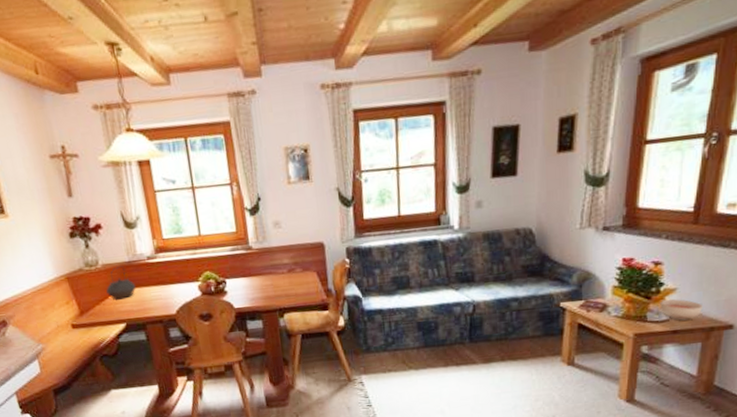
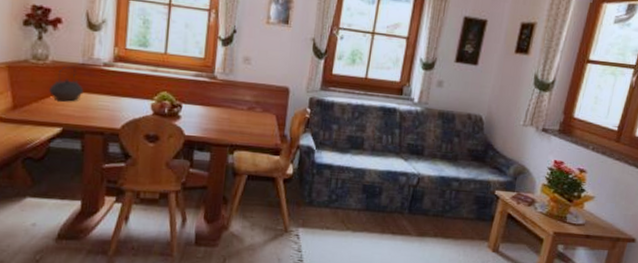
bowl: present [660,299,704,321] -> none [578,205,614,228]

